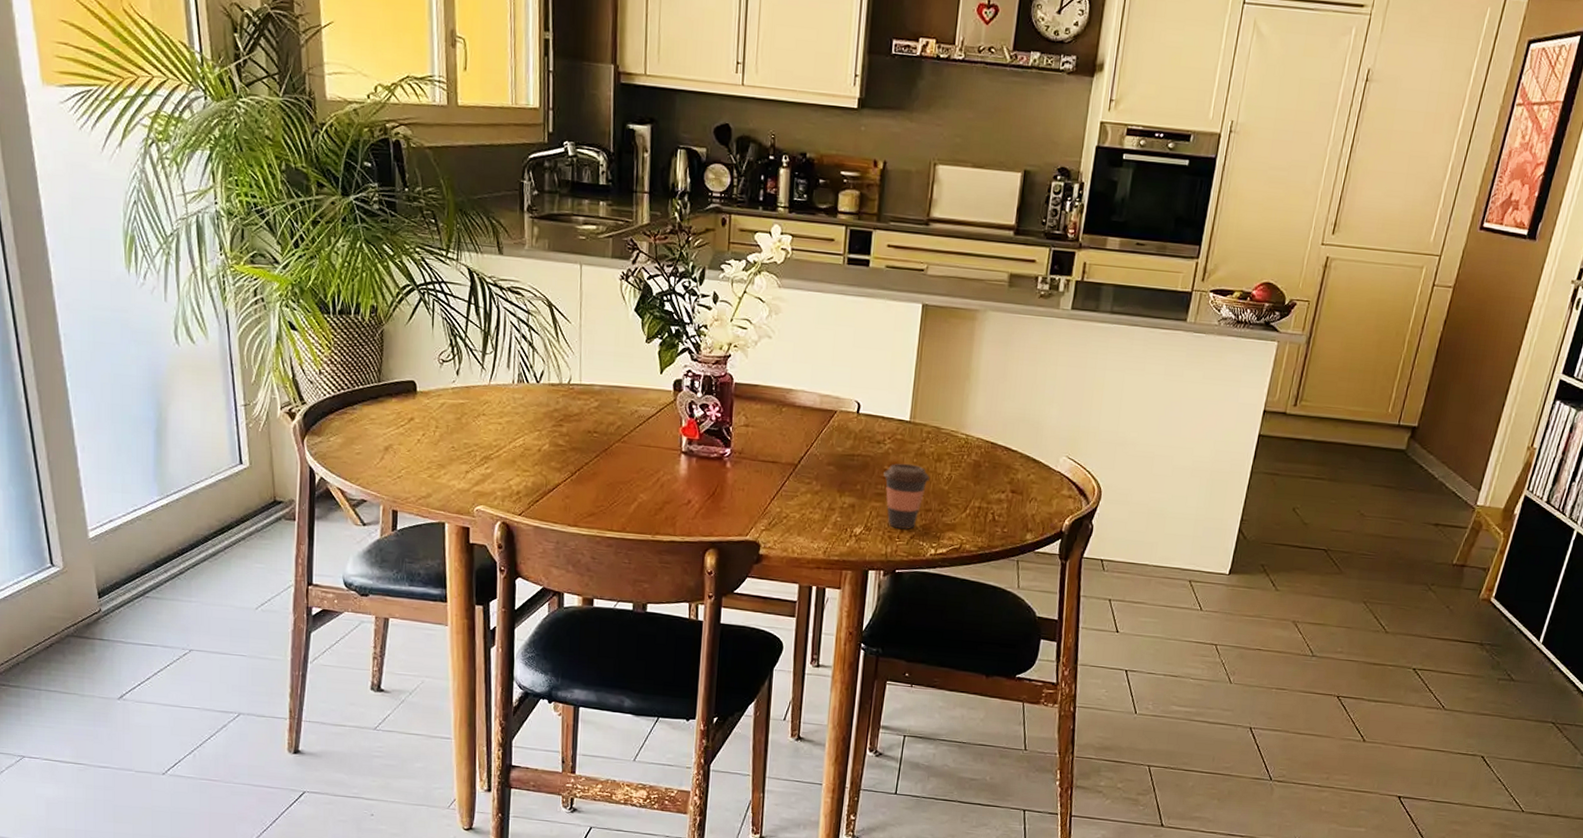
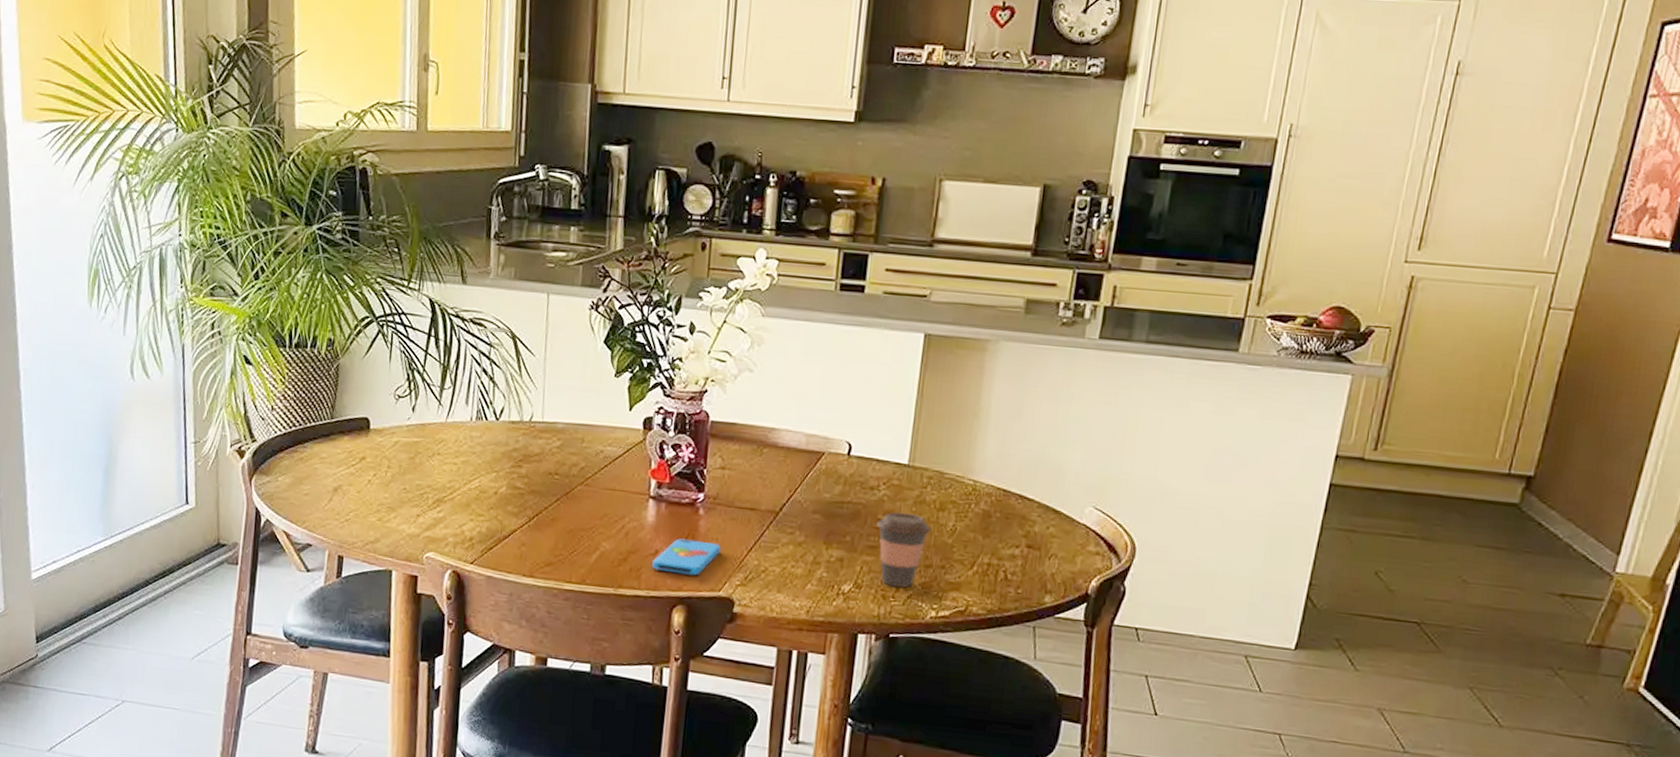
smartphone: none [686,489,747,522] -> present [652,538,721,576]

